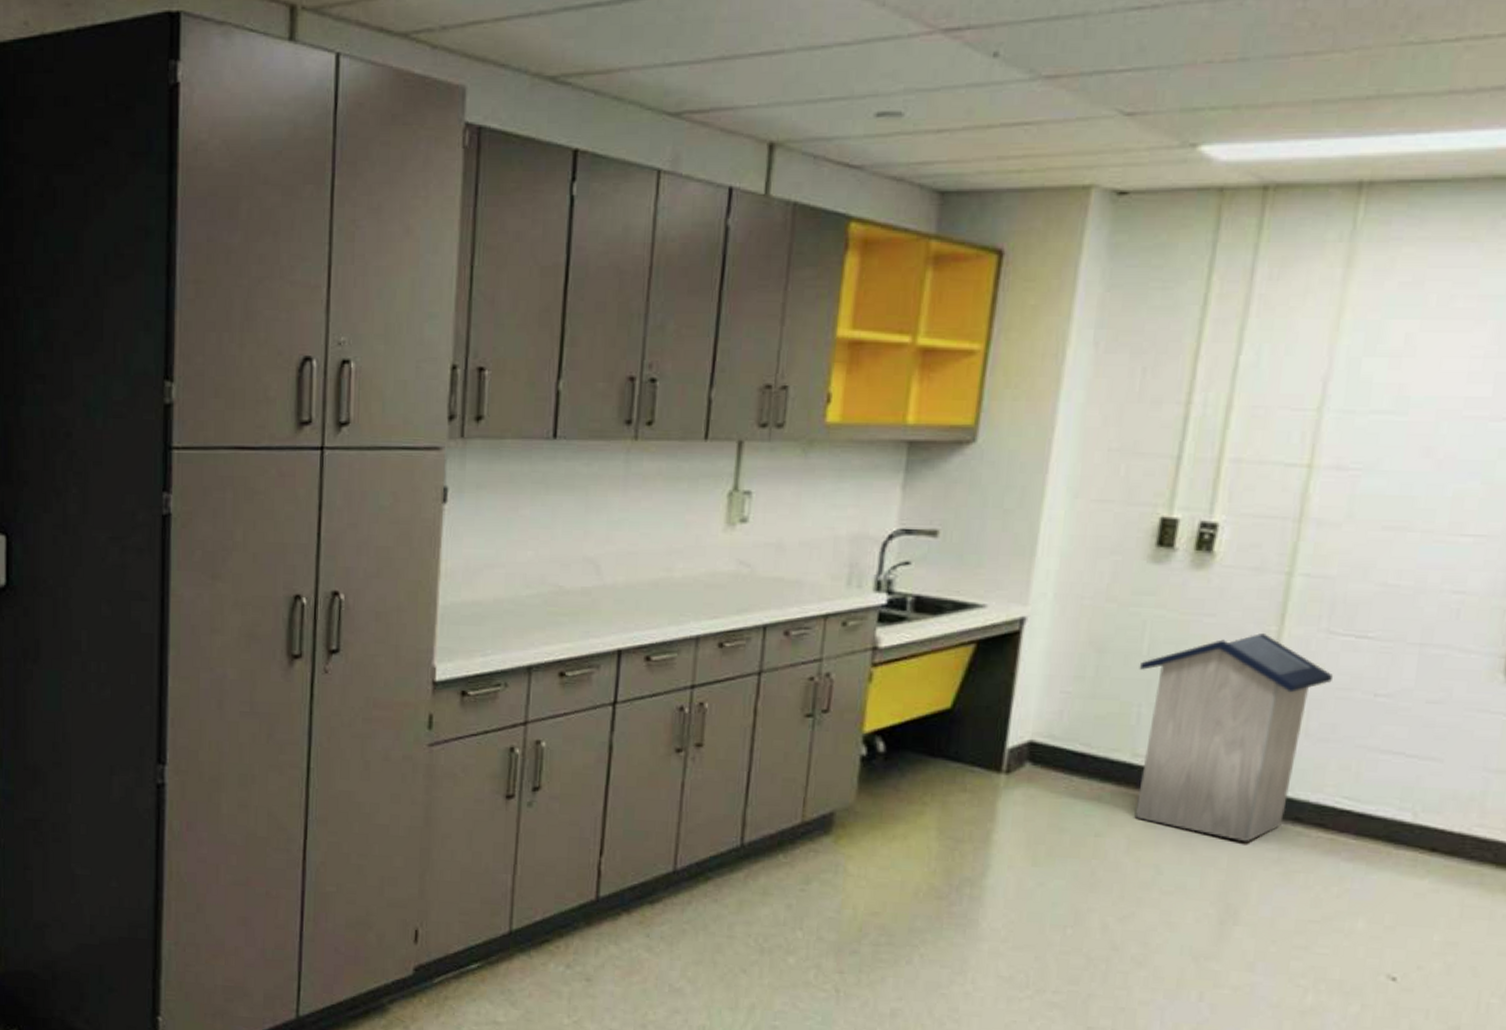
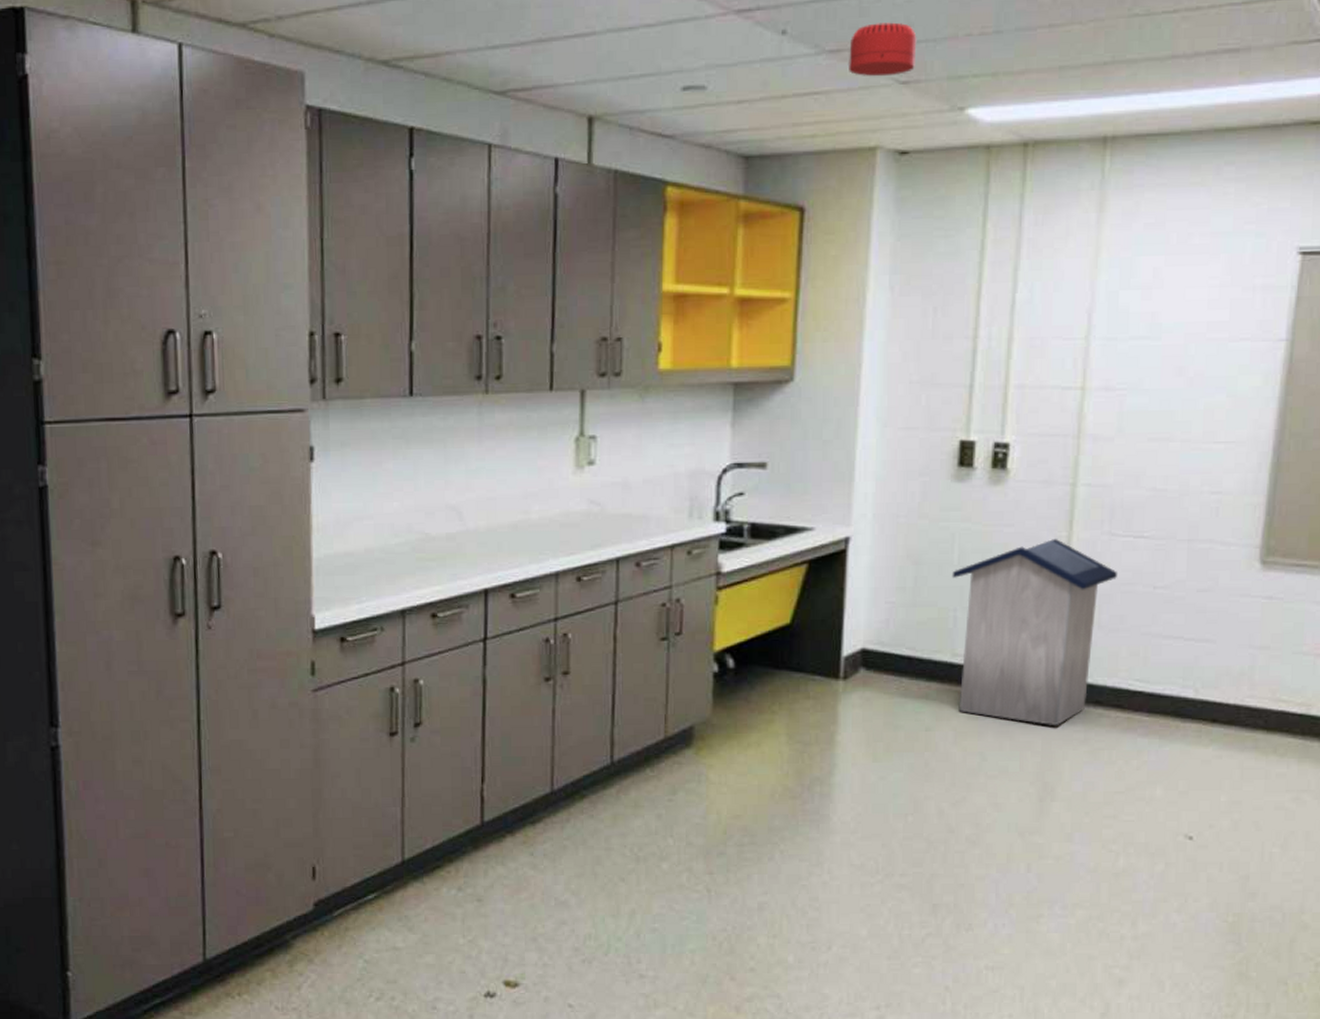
smoke detector: none [1066,46,1149,107] -> present [849,22,917,77]

